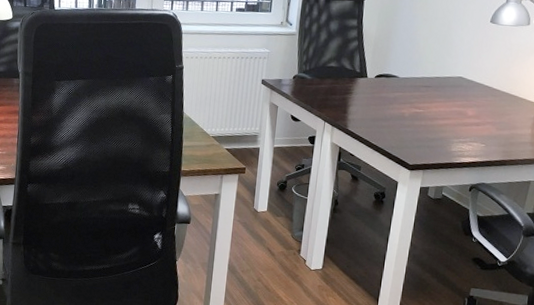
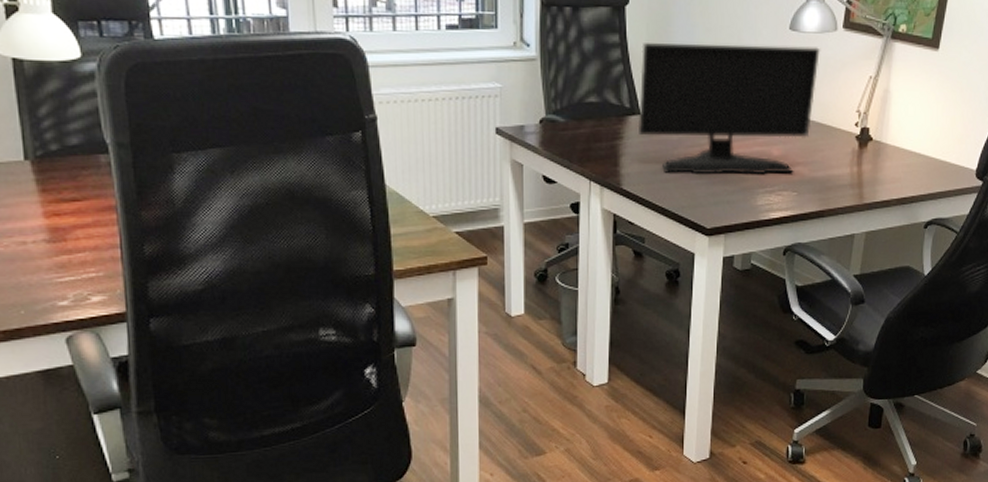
computer monitor: none [364,27,515,130] -> present [637,43,821,175]

